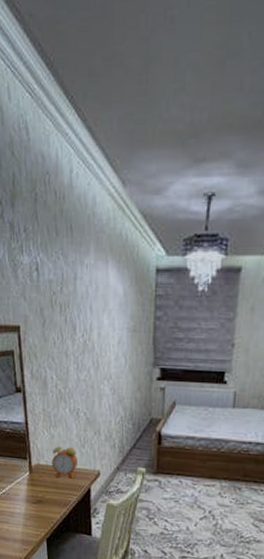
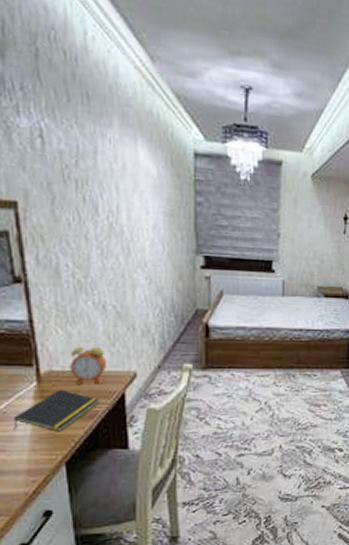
notepad: none [13,480,72,514] -> present [13,389,99,432]

